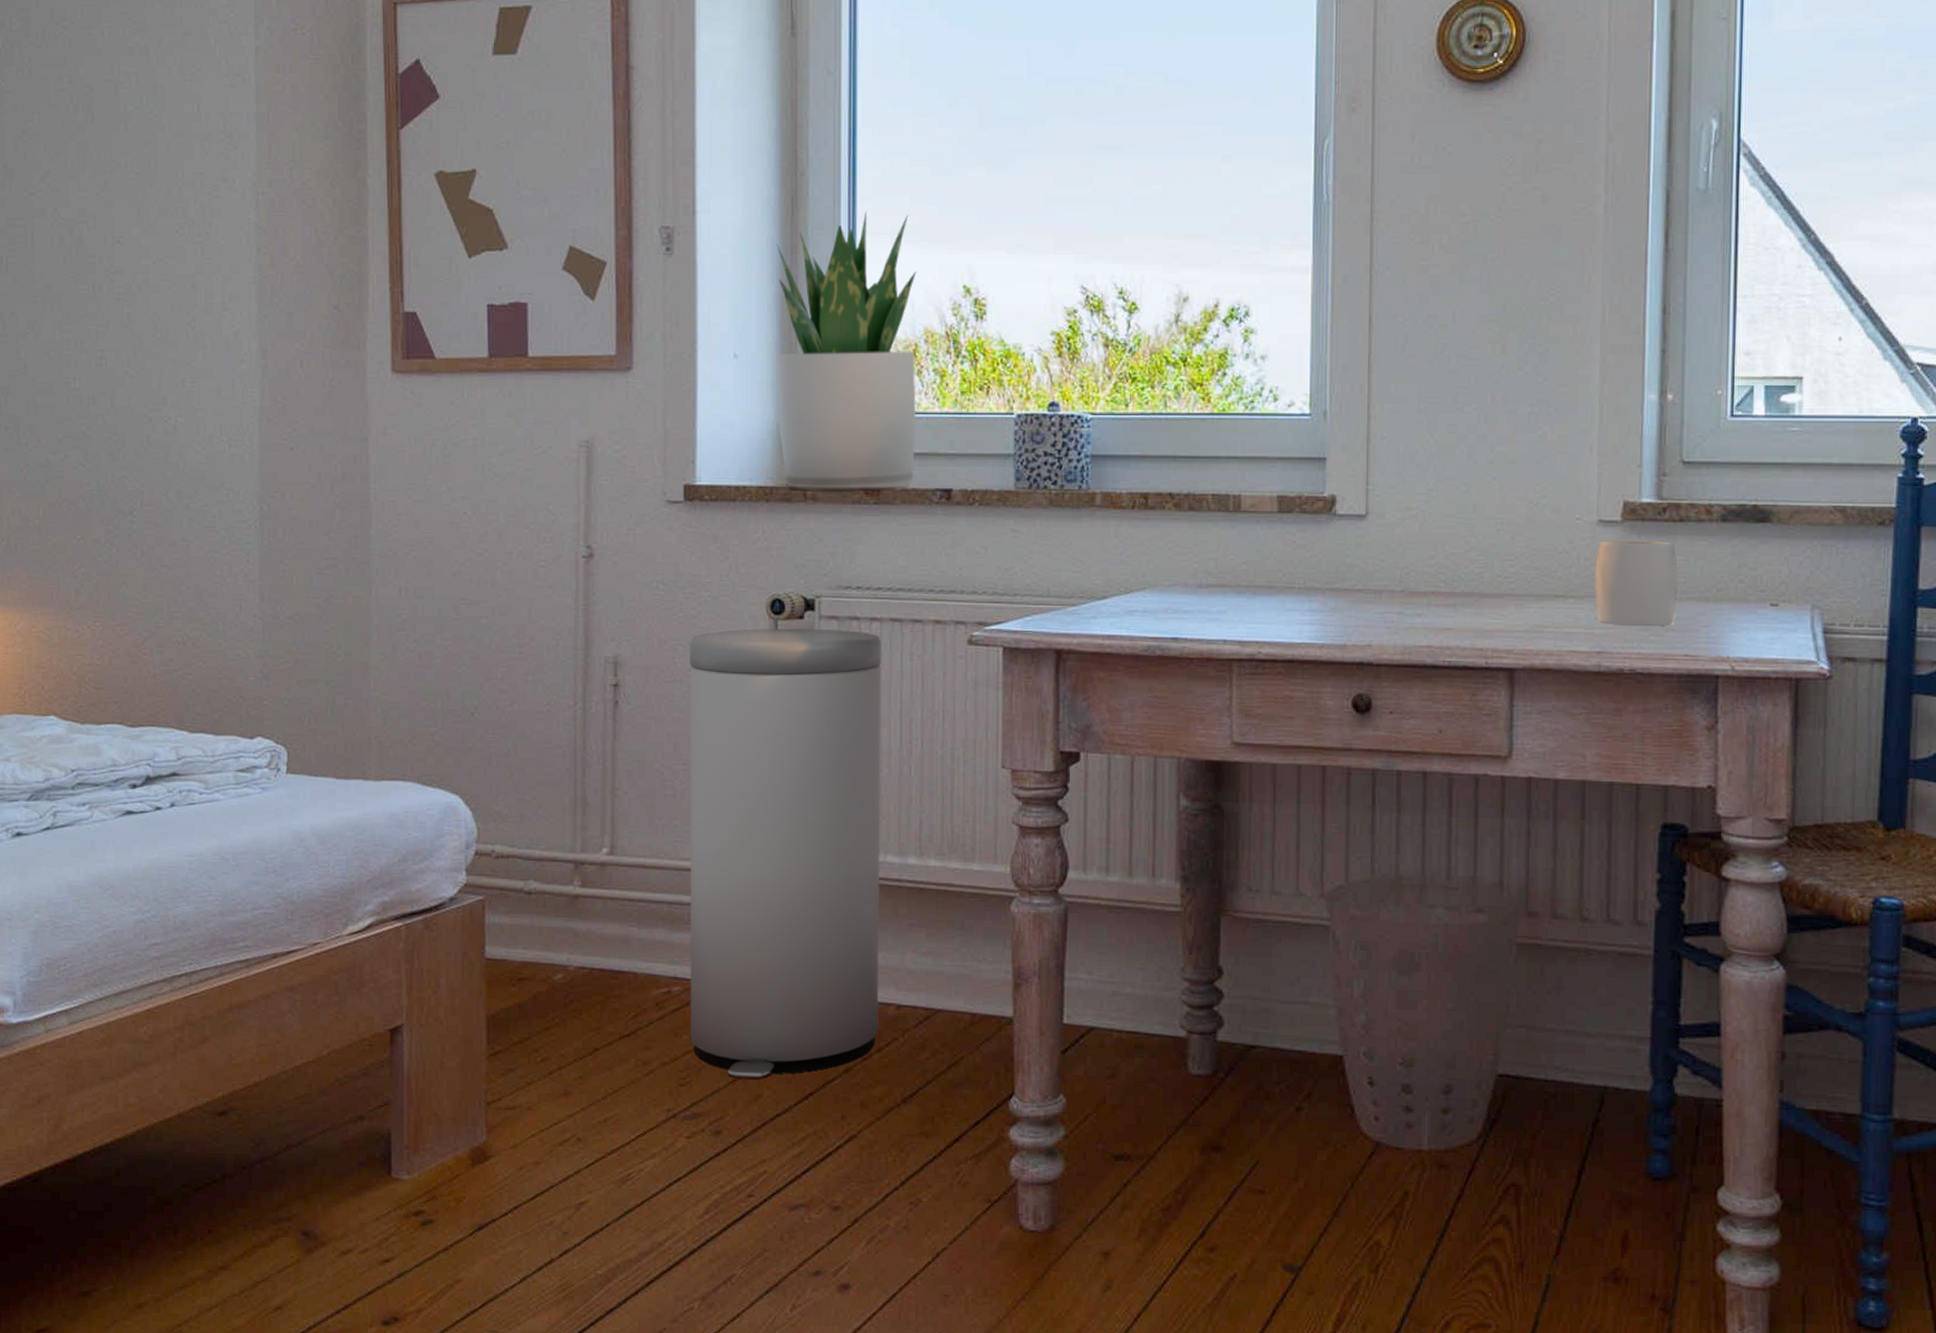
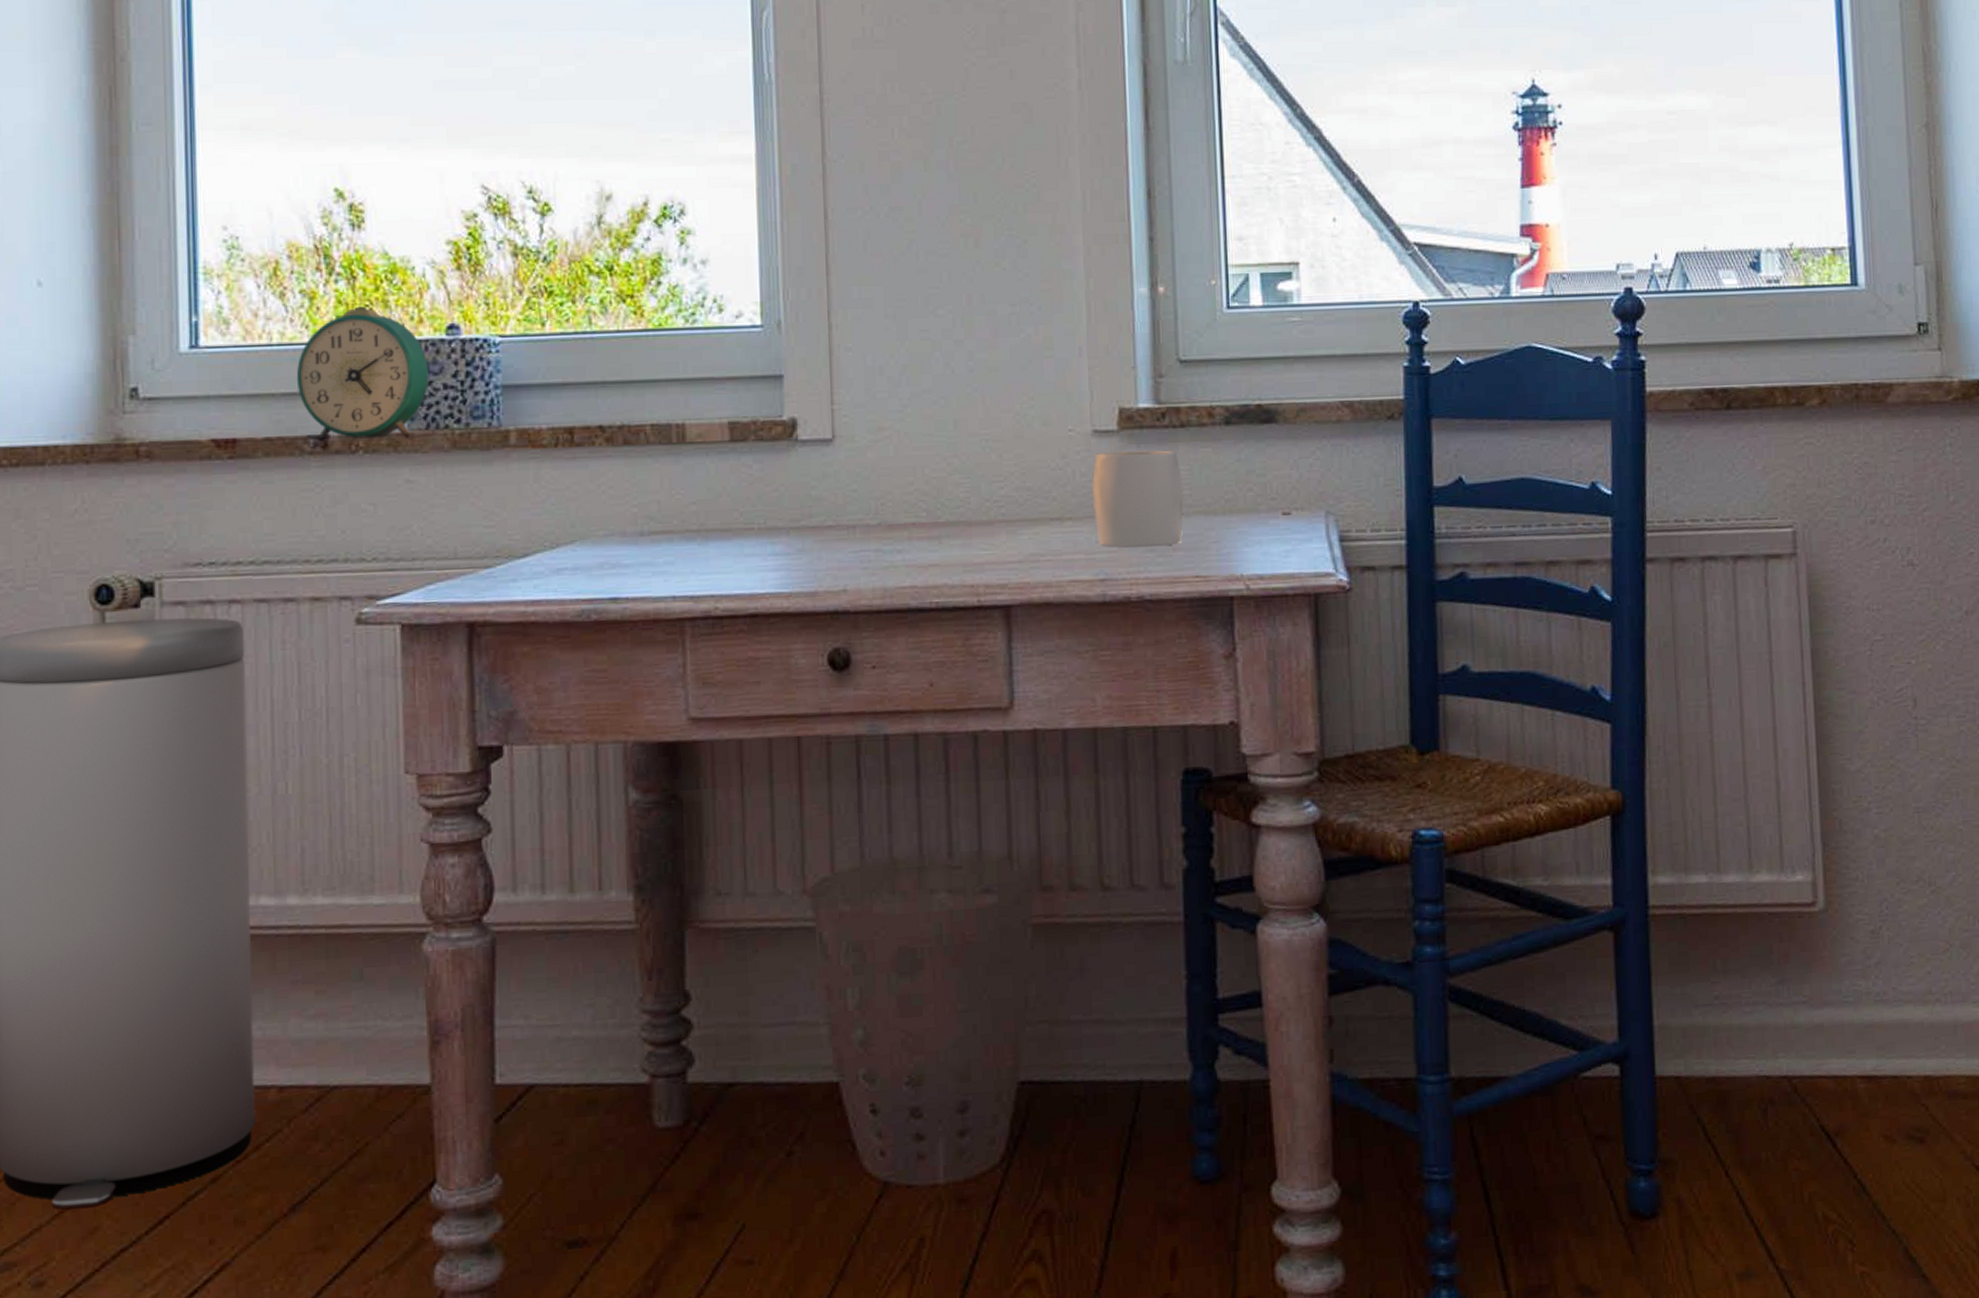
planter: present [776,211,917,493] -> none [90,102,280,449]
alarm clock: none [928,384,1033,495] -> present [296,306,429,442]

